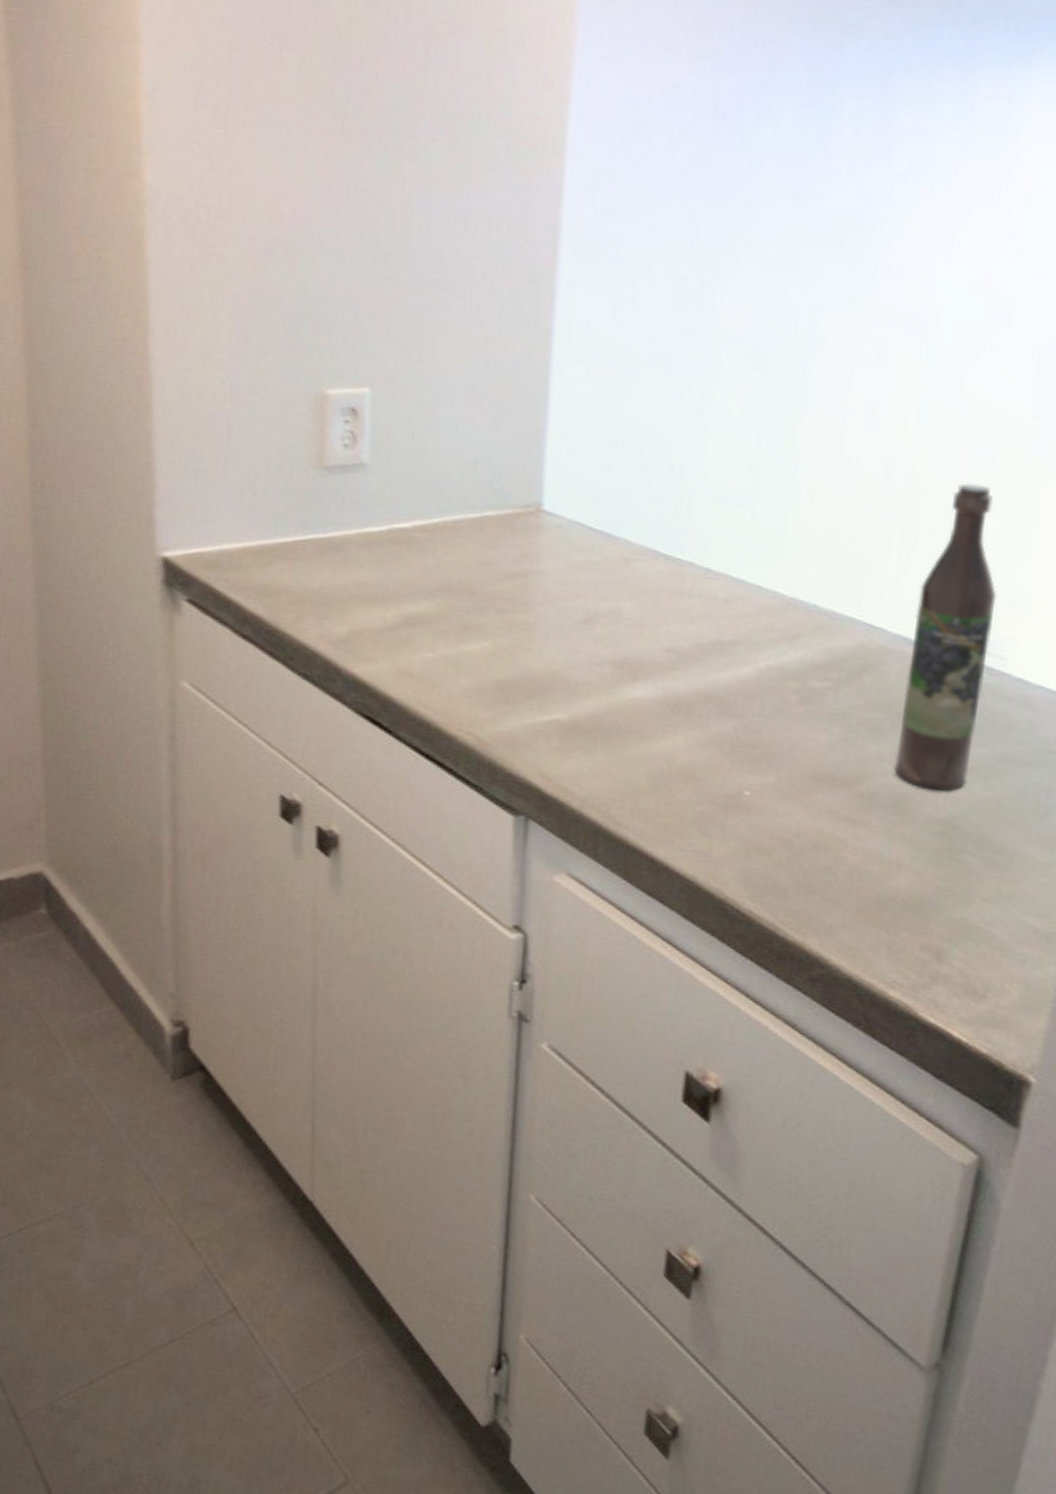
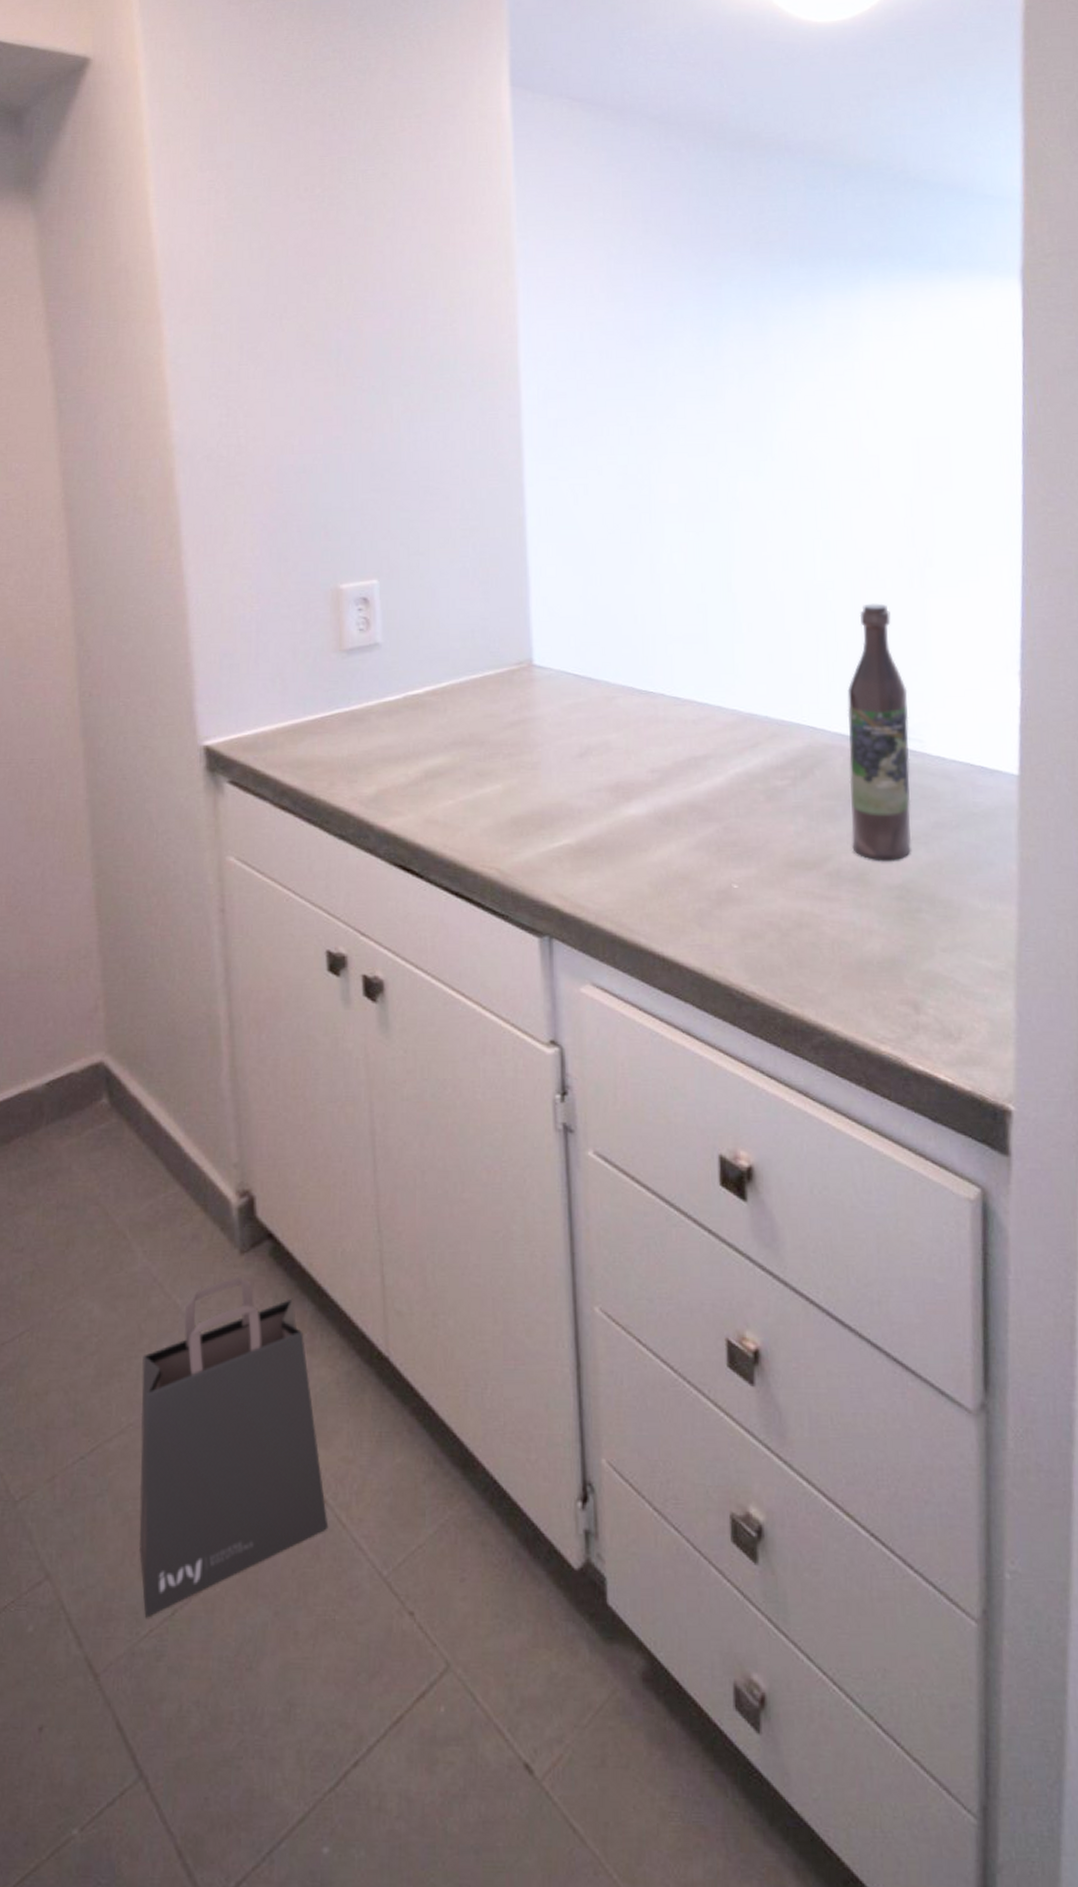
shopping bag: none [61,1099,242,1382] -> present [139,1277,329,1618]

